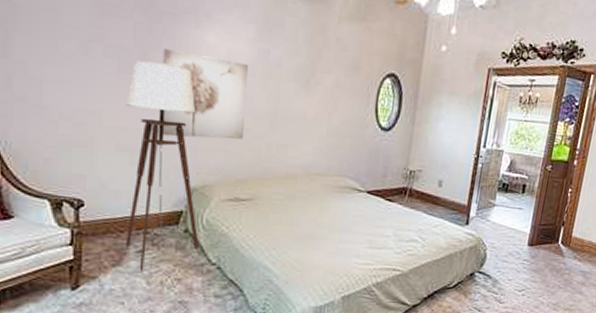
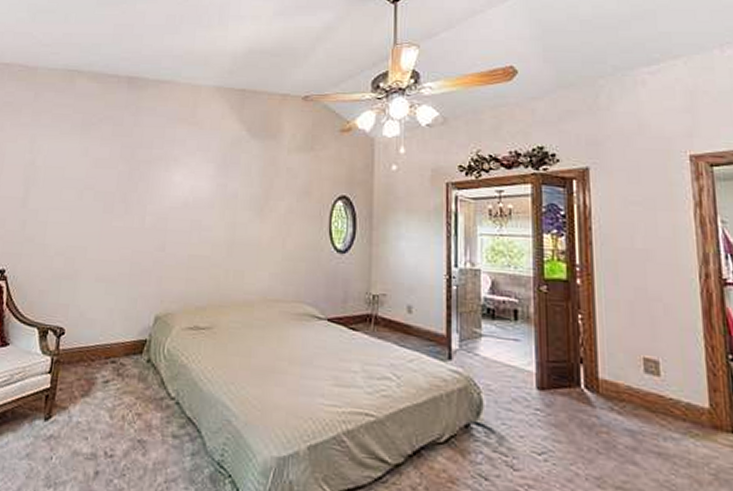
floor lamp: present [125,60,199,272] -> none [94,202,162,404]
wall art: present [162,49,248,140] -> none [134,190,208,268]

